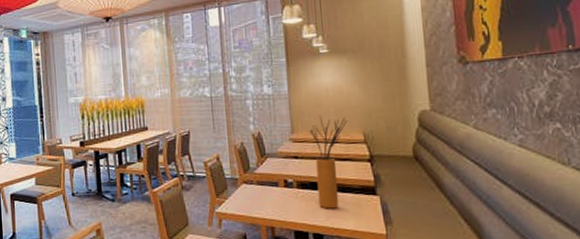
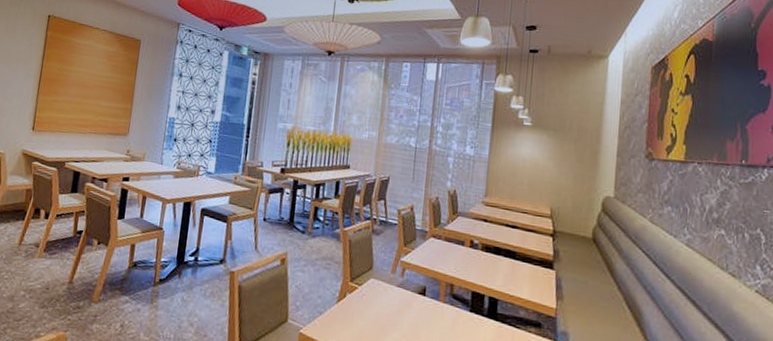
vase: present [310,115,348,209] -> none [499,184,538,276]

